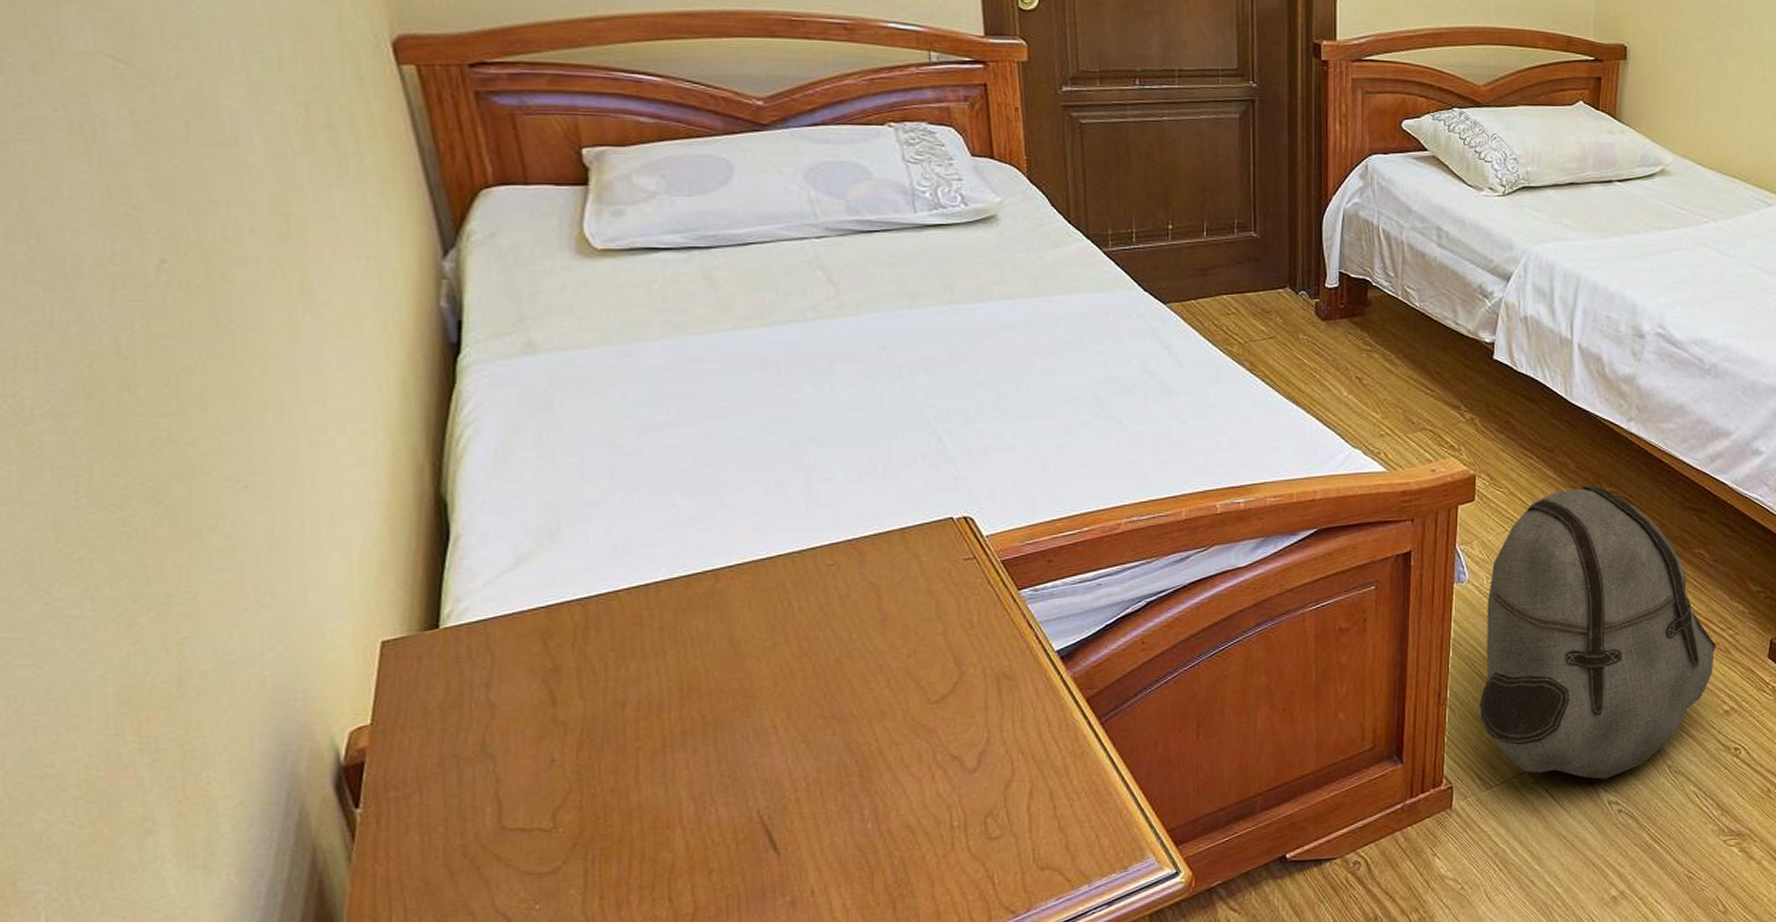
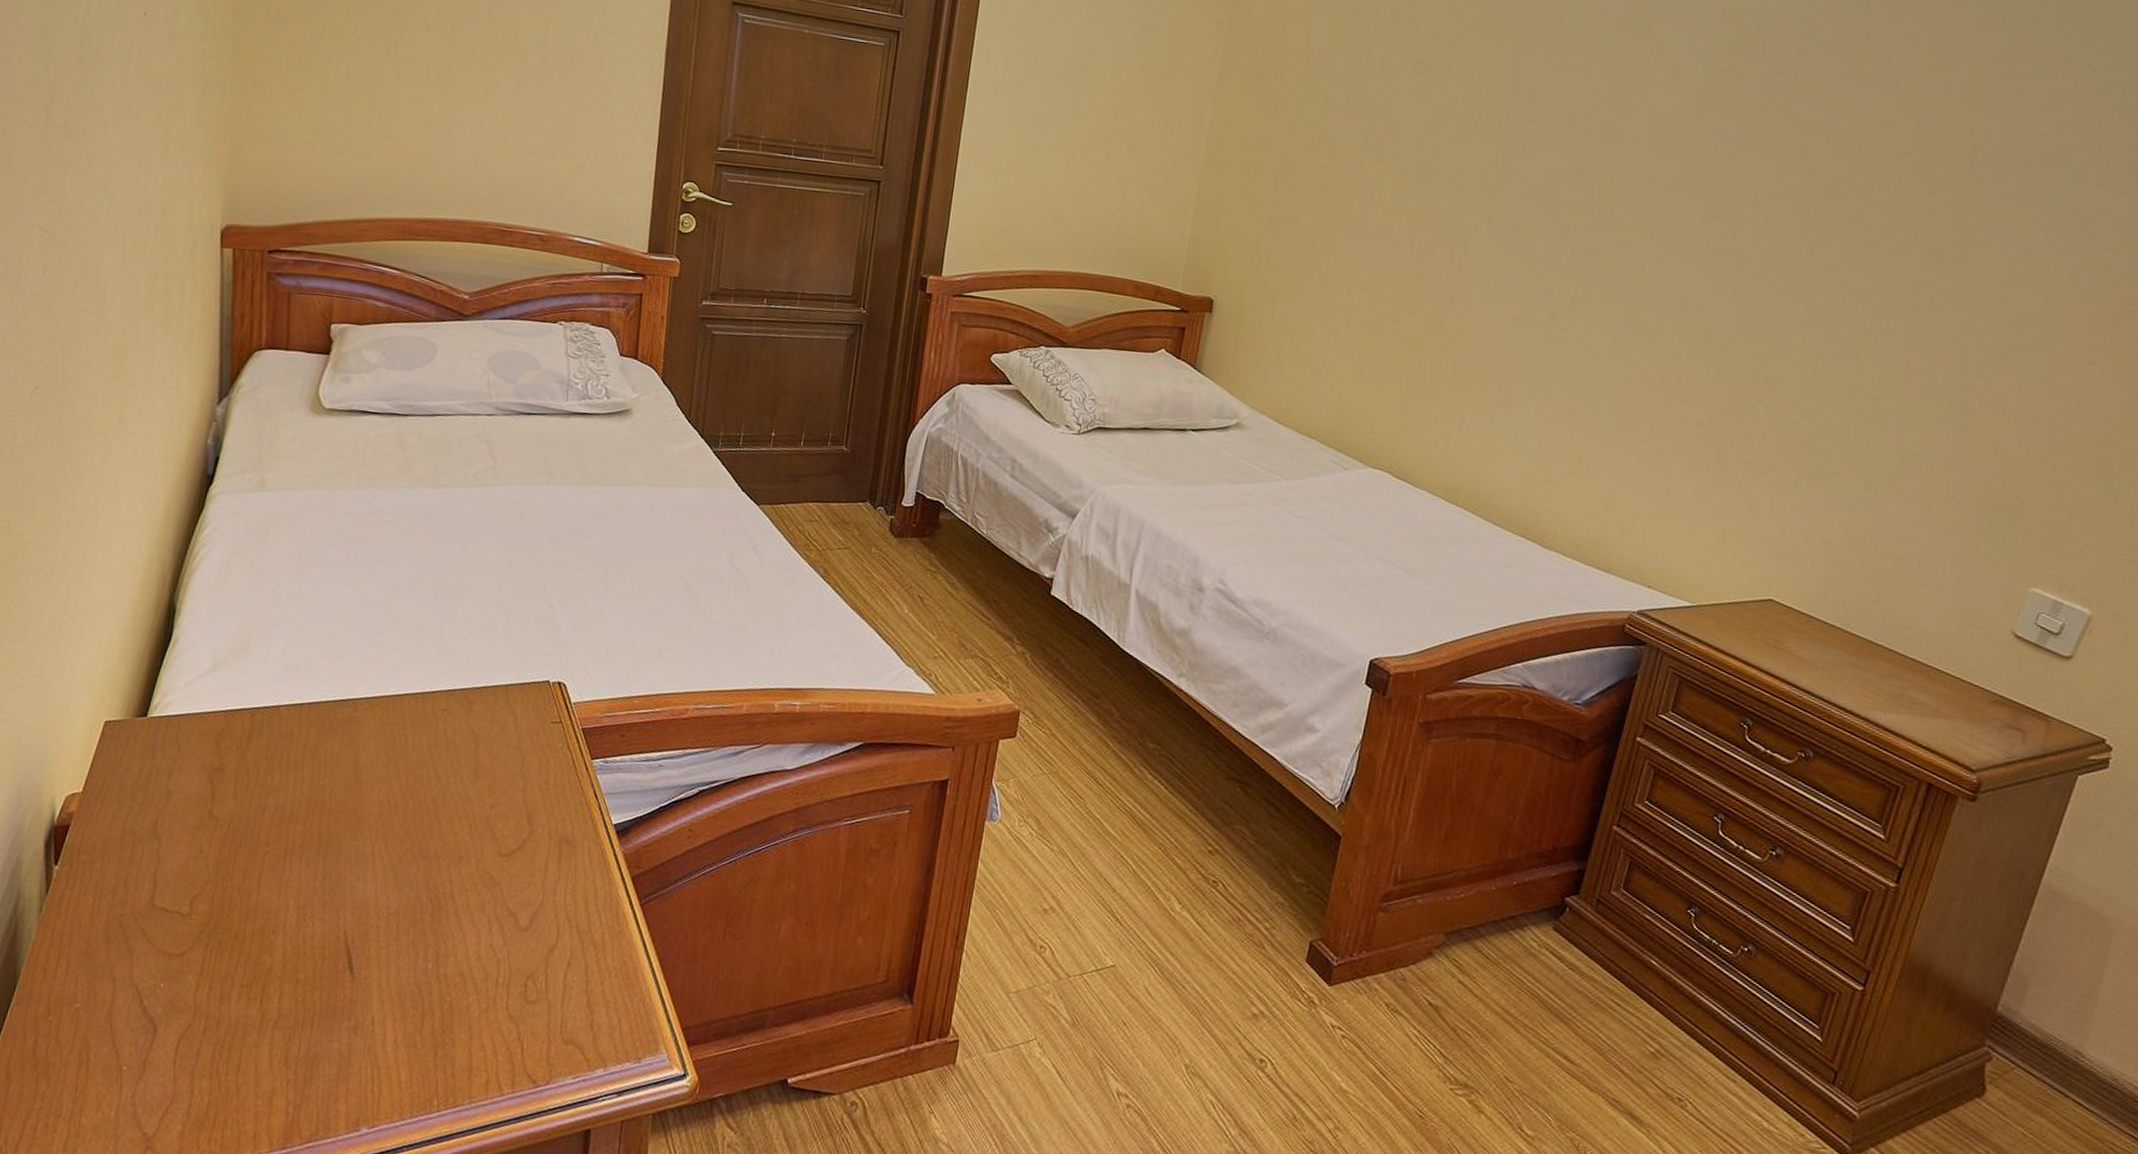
backpack: present [1480,485,1716,779] -> none [995,738,1250,1066]

